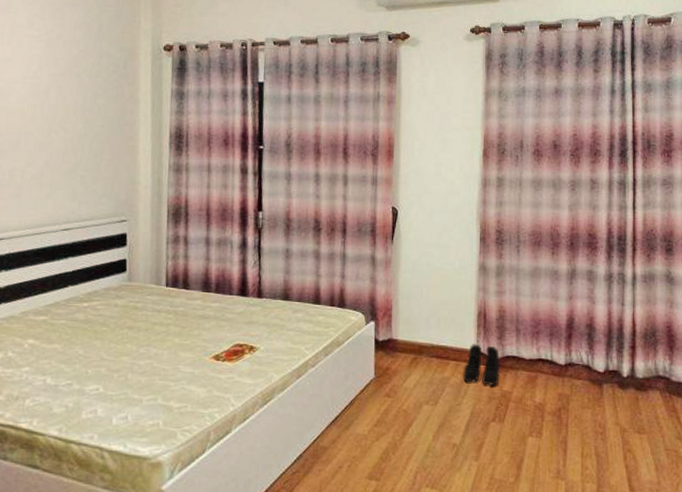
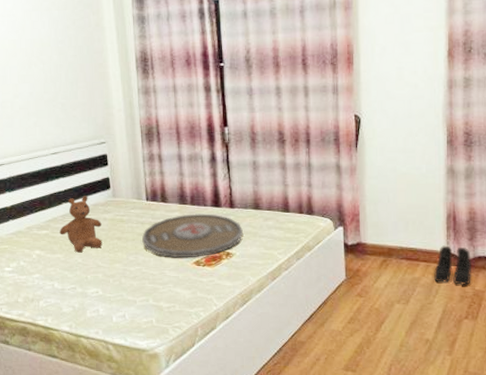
teddy bear: none [60,278,112,343] -> present [59,196,103,253]
serving tray: none [156,302,270,352] -> present [142,213,244,258]

